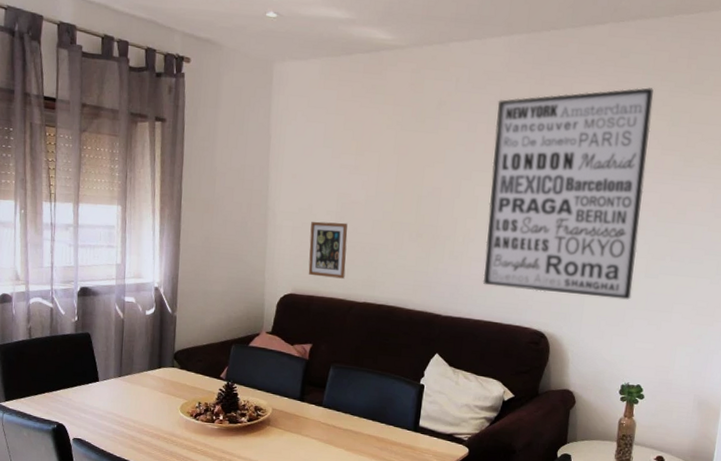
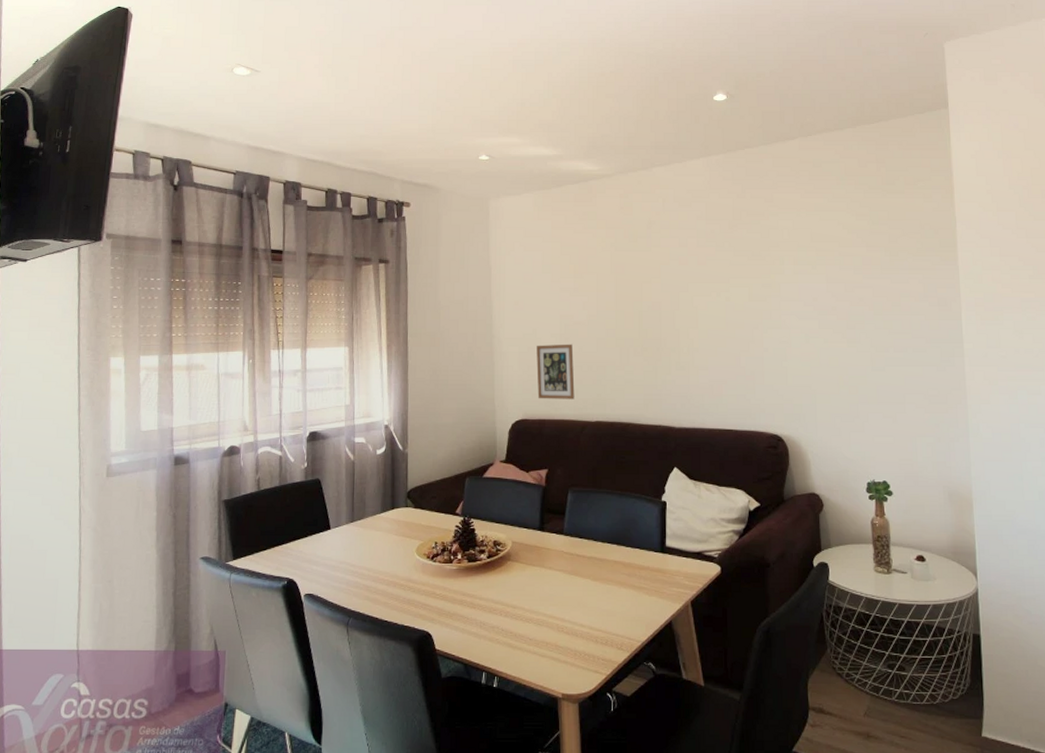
wall art: present [482,87,654,300] -> none [704,192,862,395]

